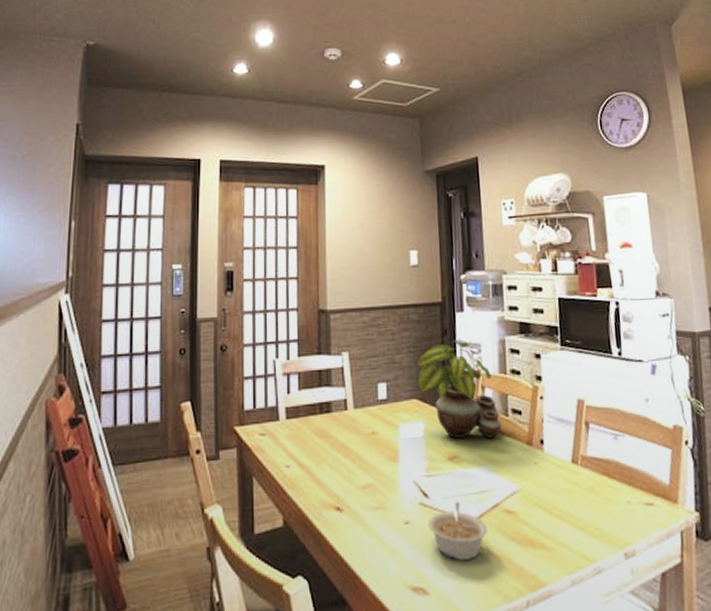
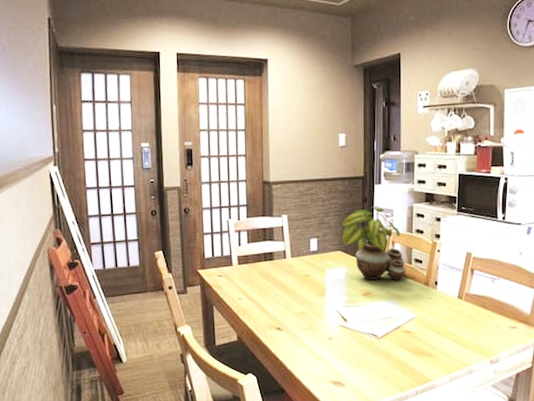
legume: present [428,501,487,560] -> none [346,324,390,364]

